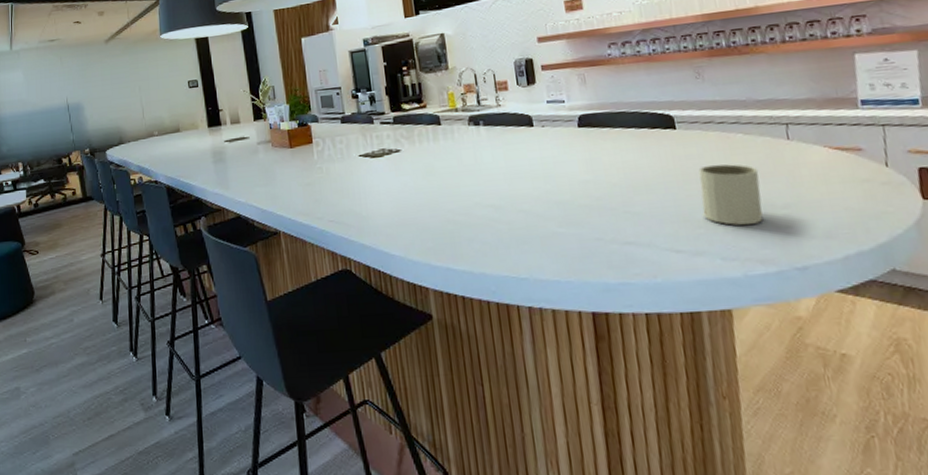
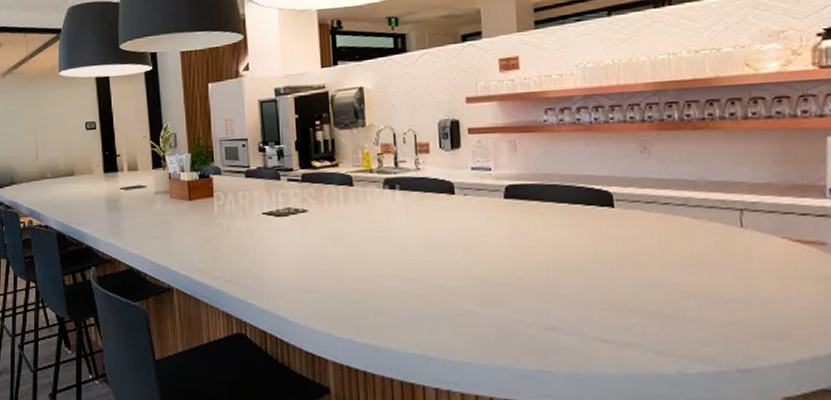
mug: present [698,163,763,225] -> none [636,249,706,317]

